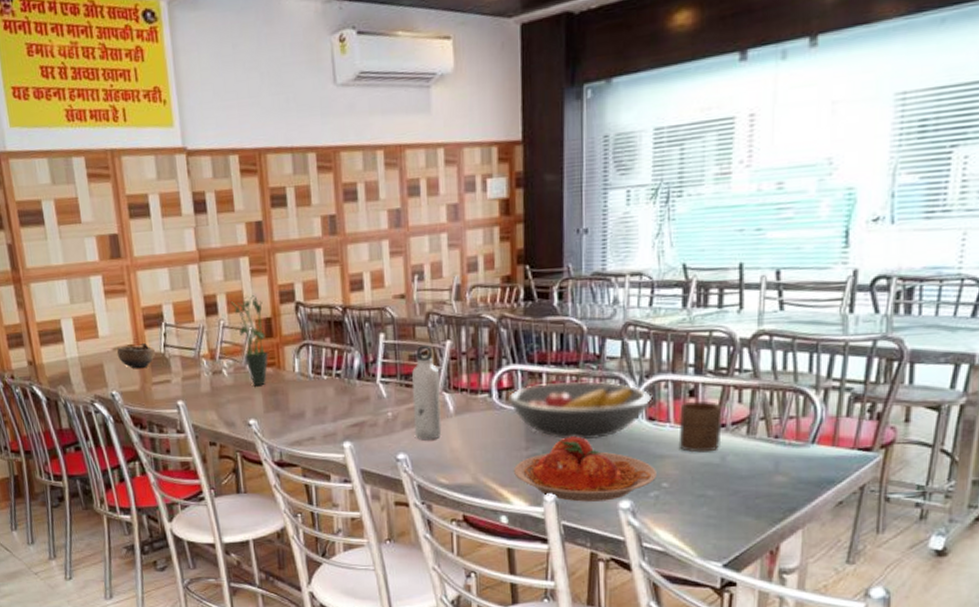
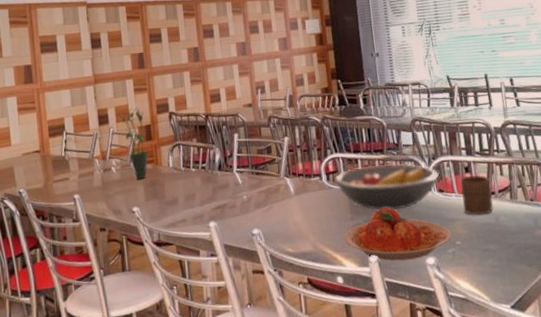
bowl: present [116,342,155,369] -> none [25,148,57,170]
water bottle: present [412,344,442,441] -> none [260,141,286,217]

